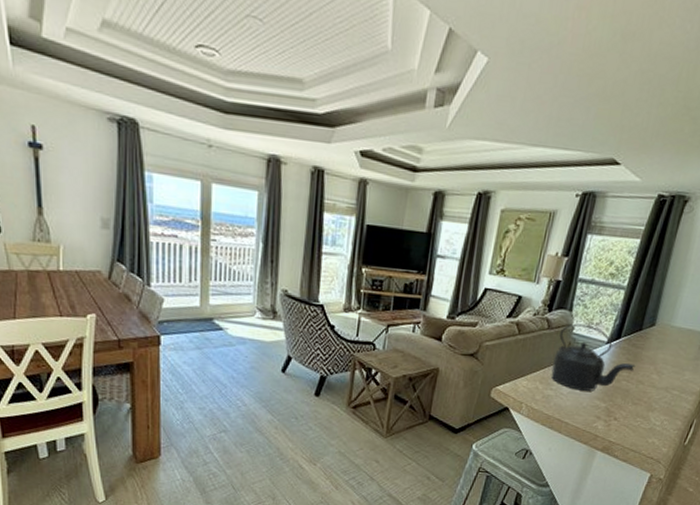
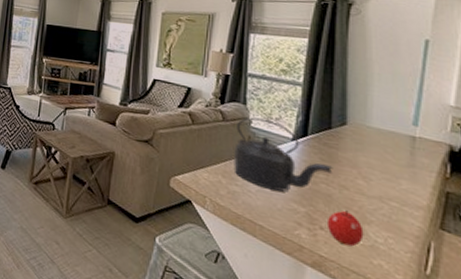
apple: none [620,402,648,431] -> present [326,210,364,247]

